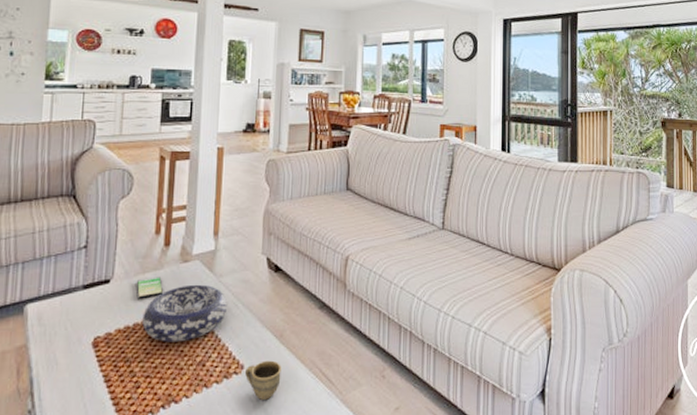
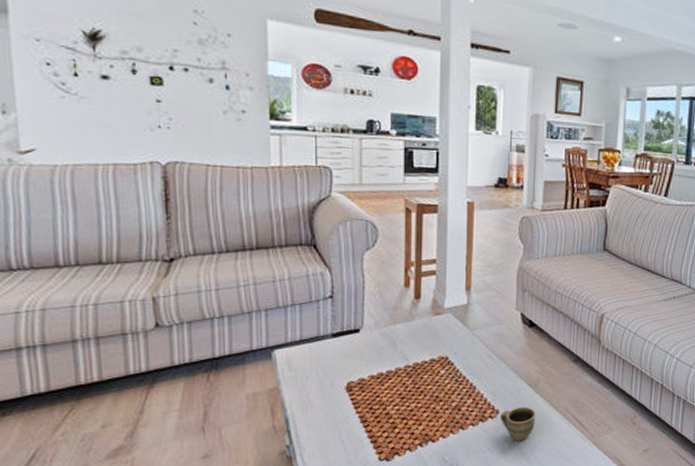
smartphone: present [137,276,163,299] -> none [388,327,415,348]
decorative bowl: present [142,284,228,342] -> none [396,336,482,388]

